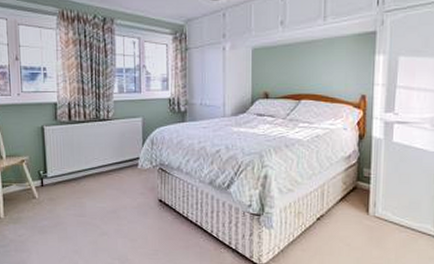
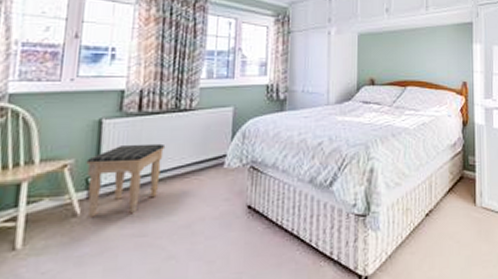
footstool: none [37,146,92,200] -> present [86,143,166,216]

